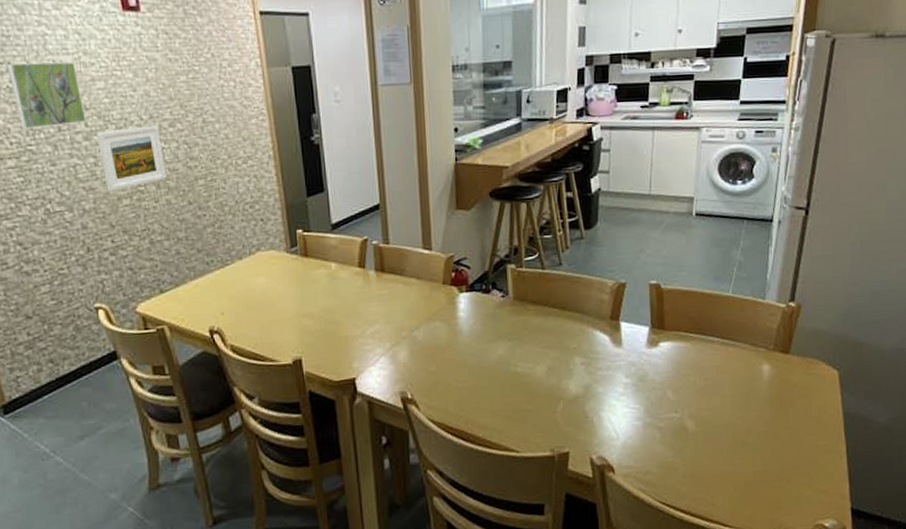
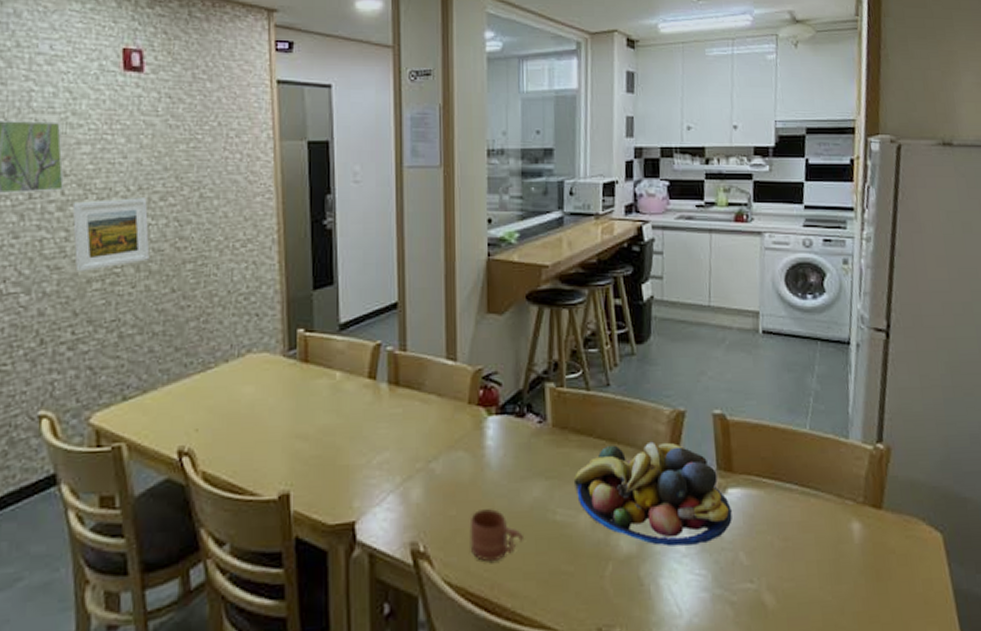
mug: none [447,365,491,404] -> present [469,509,523,562]
fruit bowl: none [531,308,662,388] -> present [573,441,732,546]

